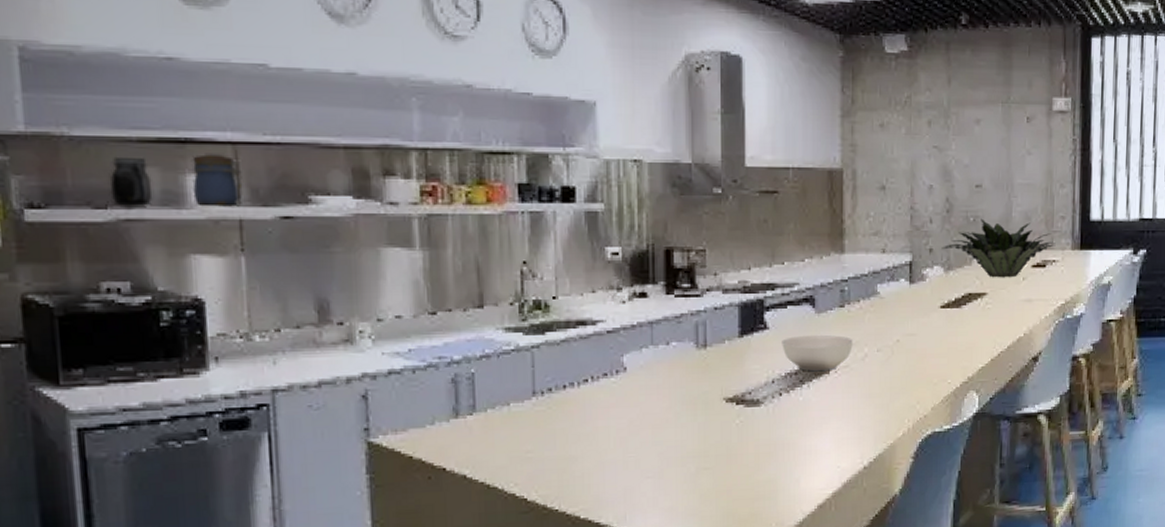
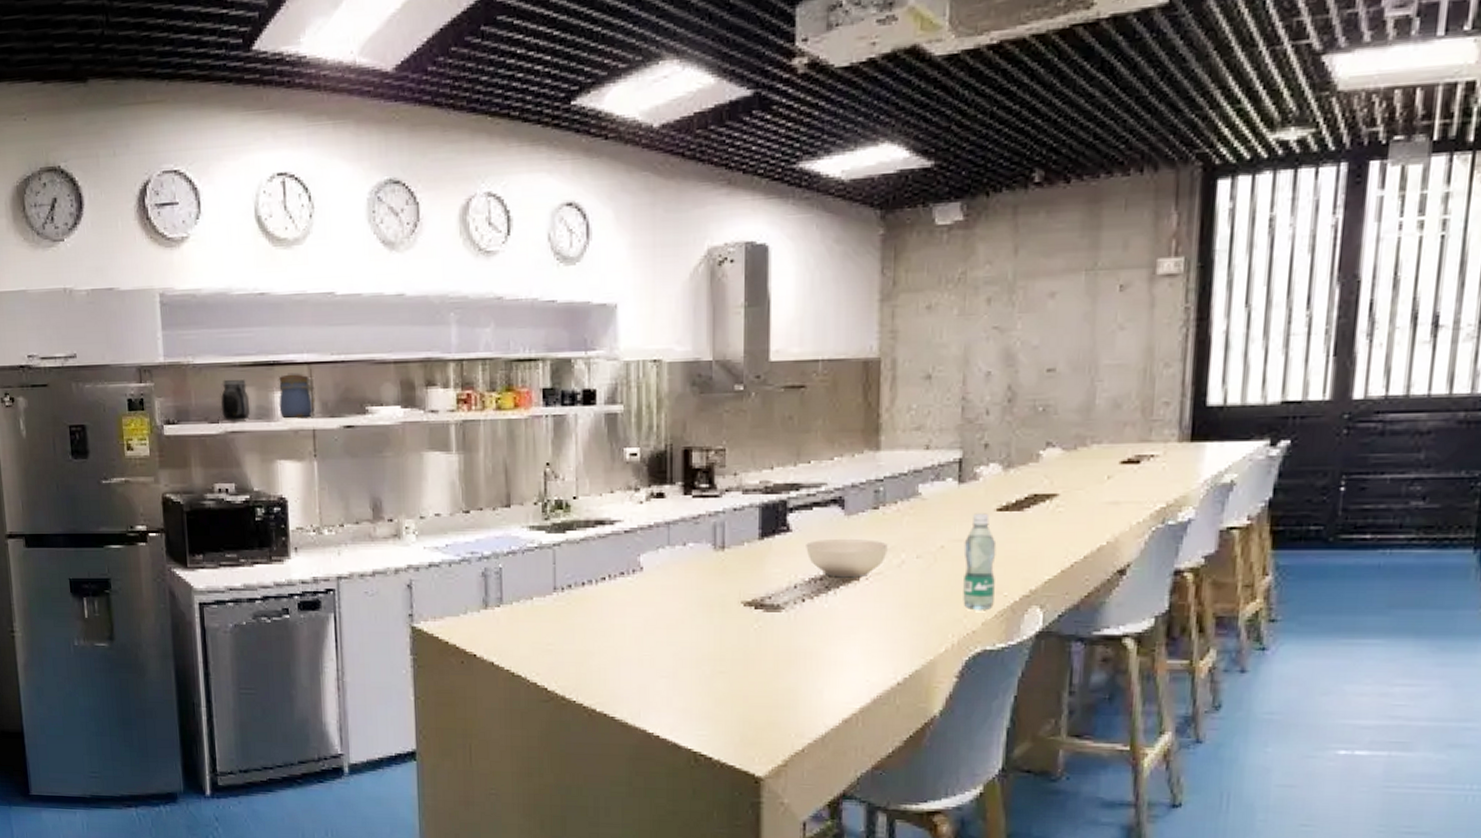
bottle: none [915,310,941,398] -> present [963,513,997,611]
plant: present [941,218,1056,278] -> none [1000,407,1156,477]

